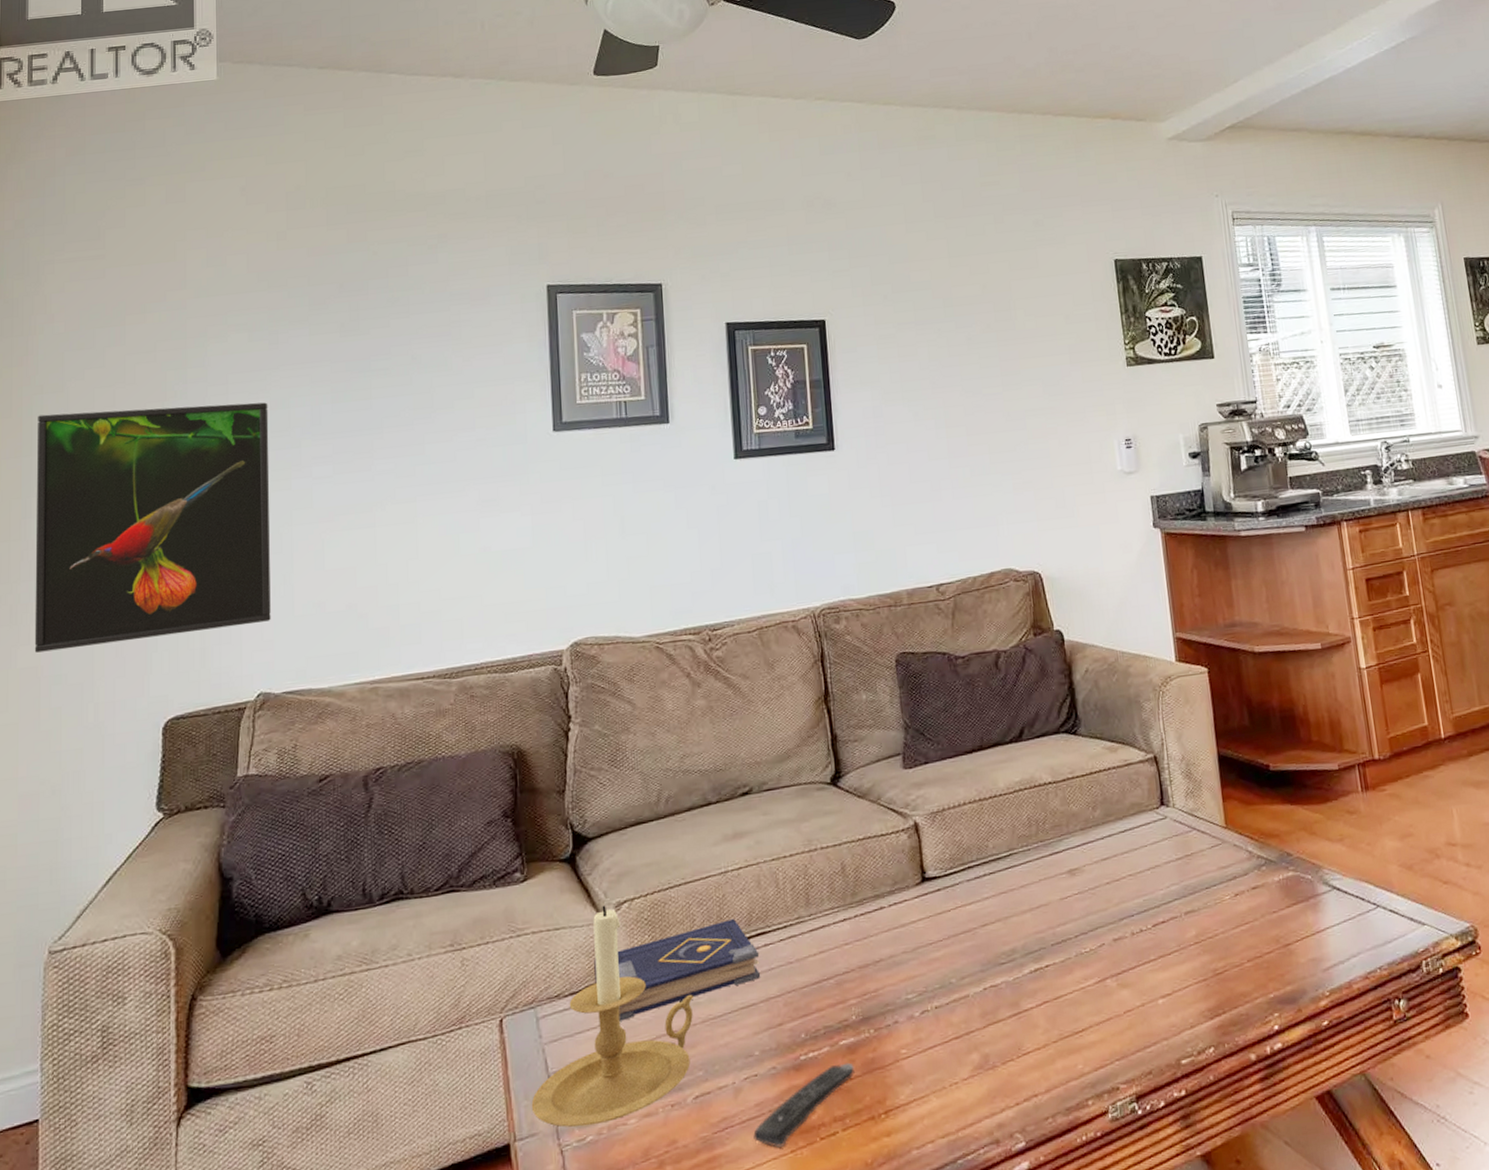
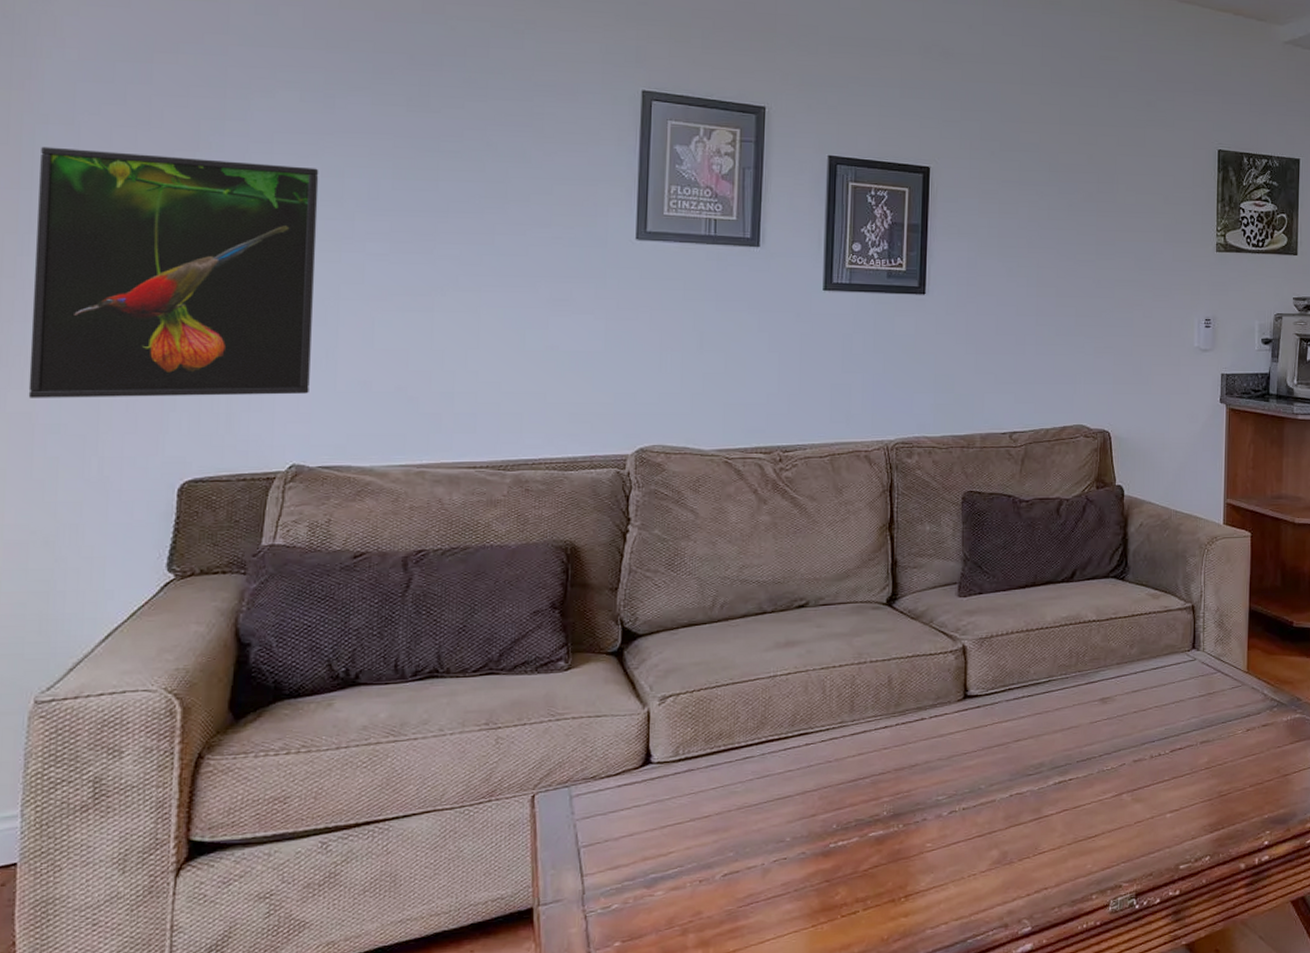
candle holder: present [531,905,694,1128] -> none [558,697,732,896]
book: present [594,919,761,1021] -> none [633,719,800,804]
remote control: present [753,1062,855,1147] -> none [777,852,881,922]

